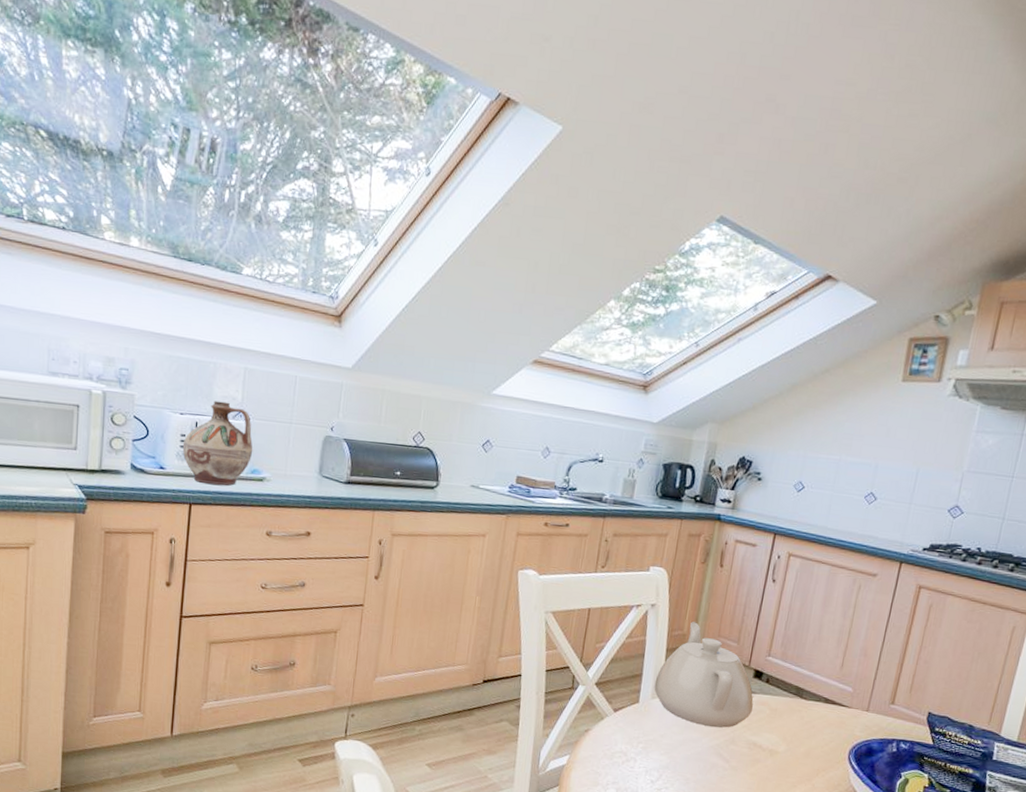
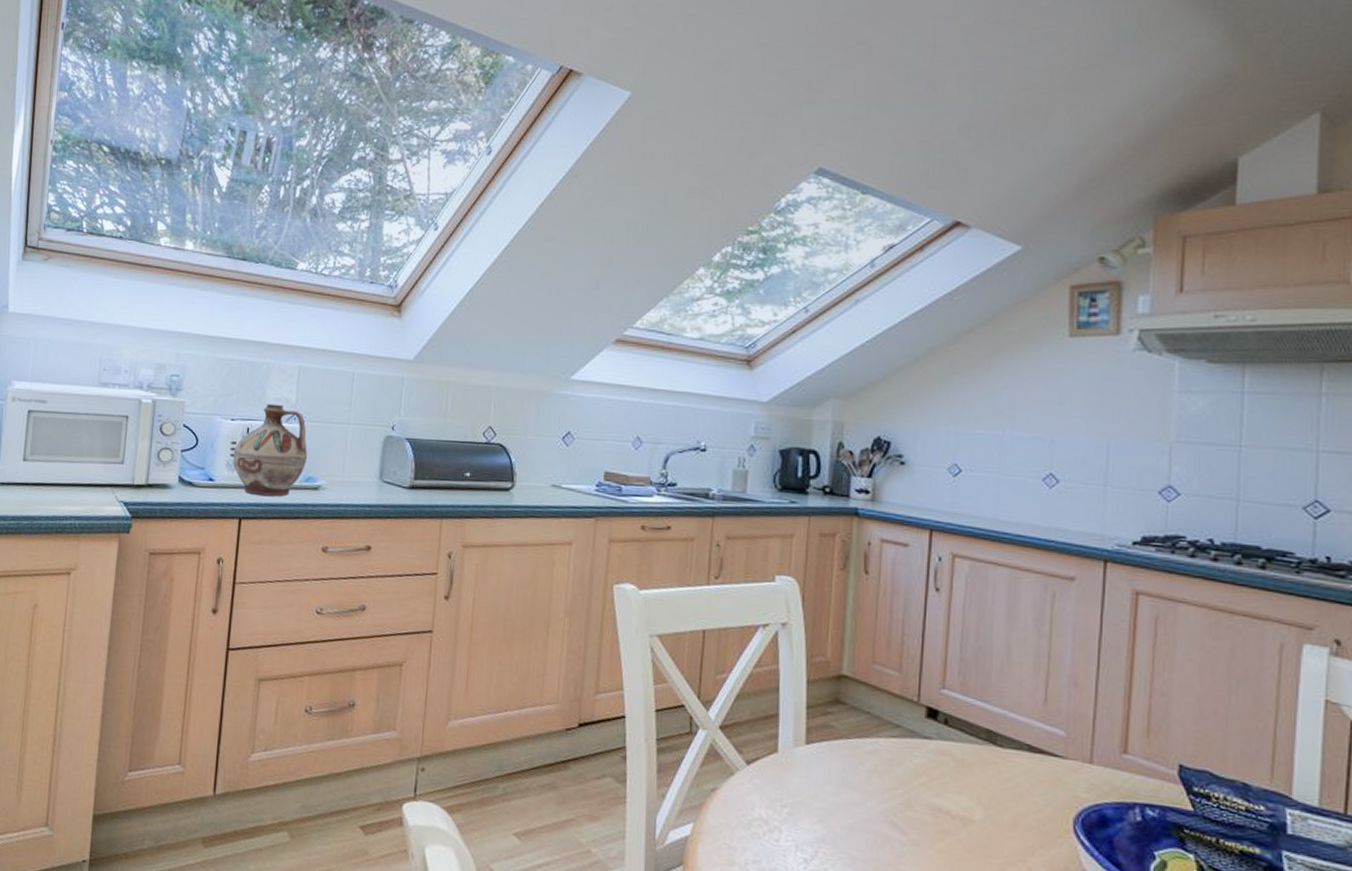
teapot: present [654,621,754,728] -> none [795,644,930,787]

